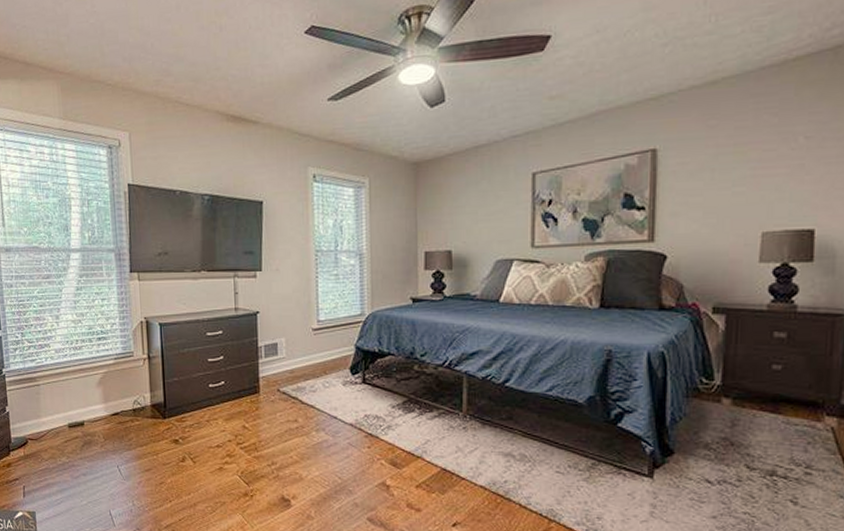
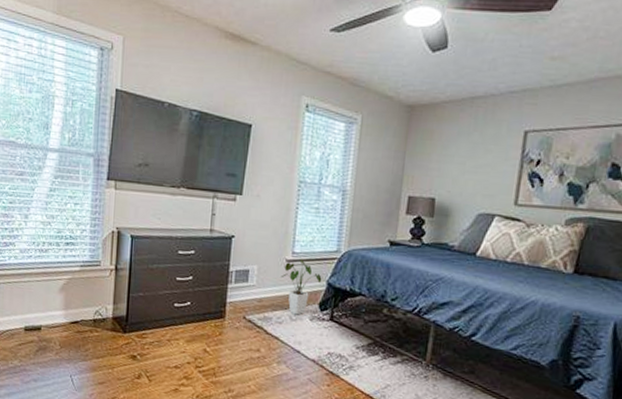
house plant: none [309,327,350,382] -> present [281,259,322,315]

